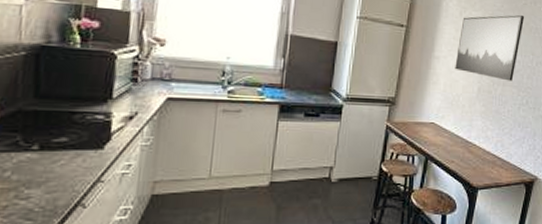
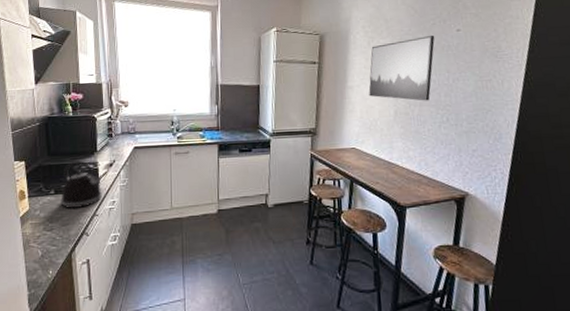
kettle: none [47,108,114,171] -> present [61,160,102,208]

